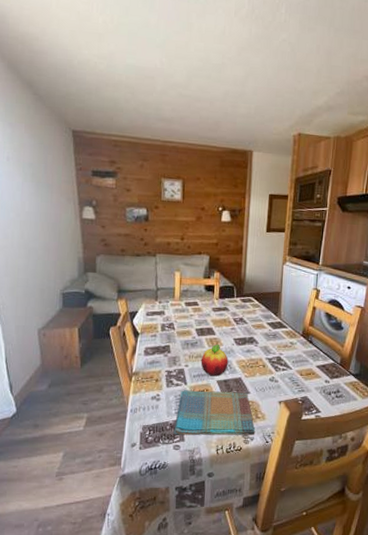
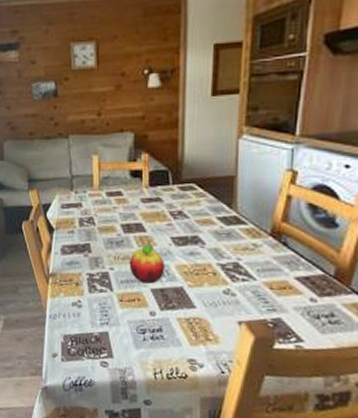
dish towel: present [173,390,256,436] -> none [99,297,206,362]

